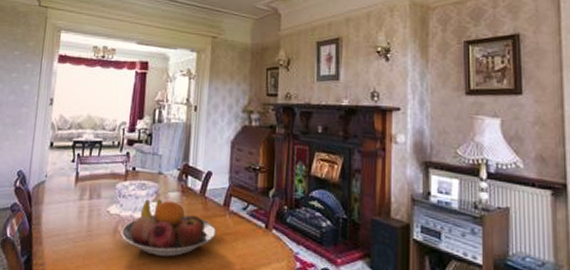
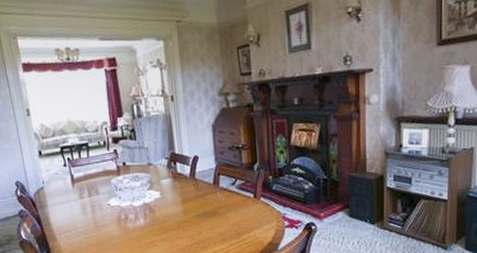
fruit bowl: present [120,199,217,257] -> none [124,187,211,234]

